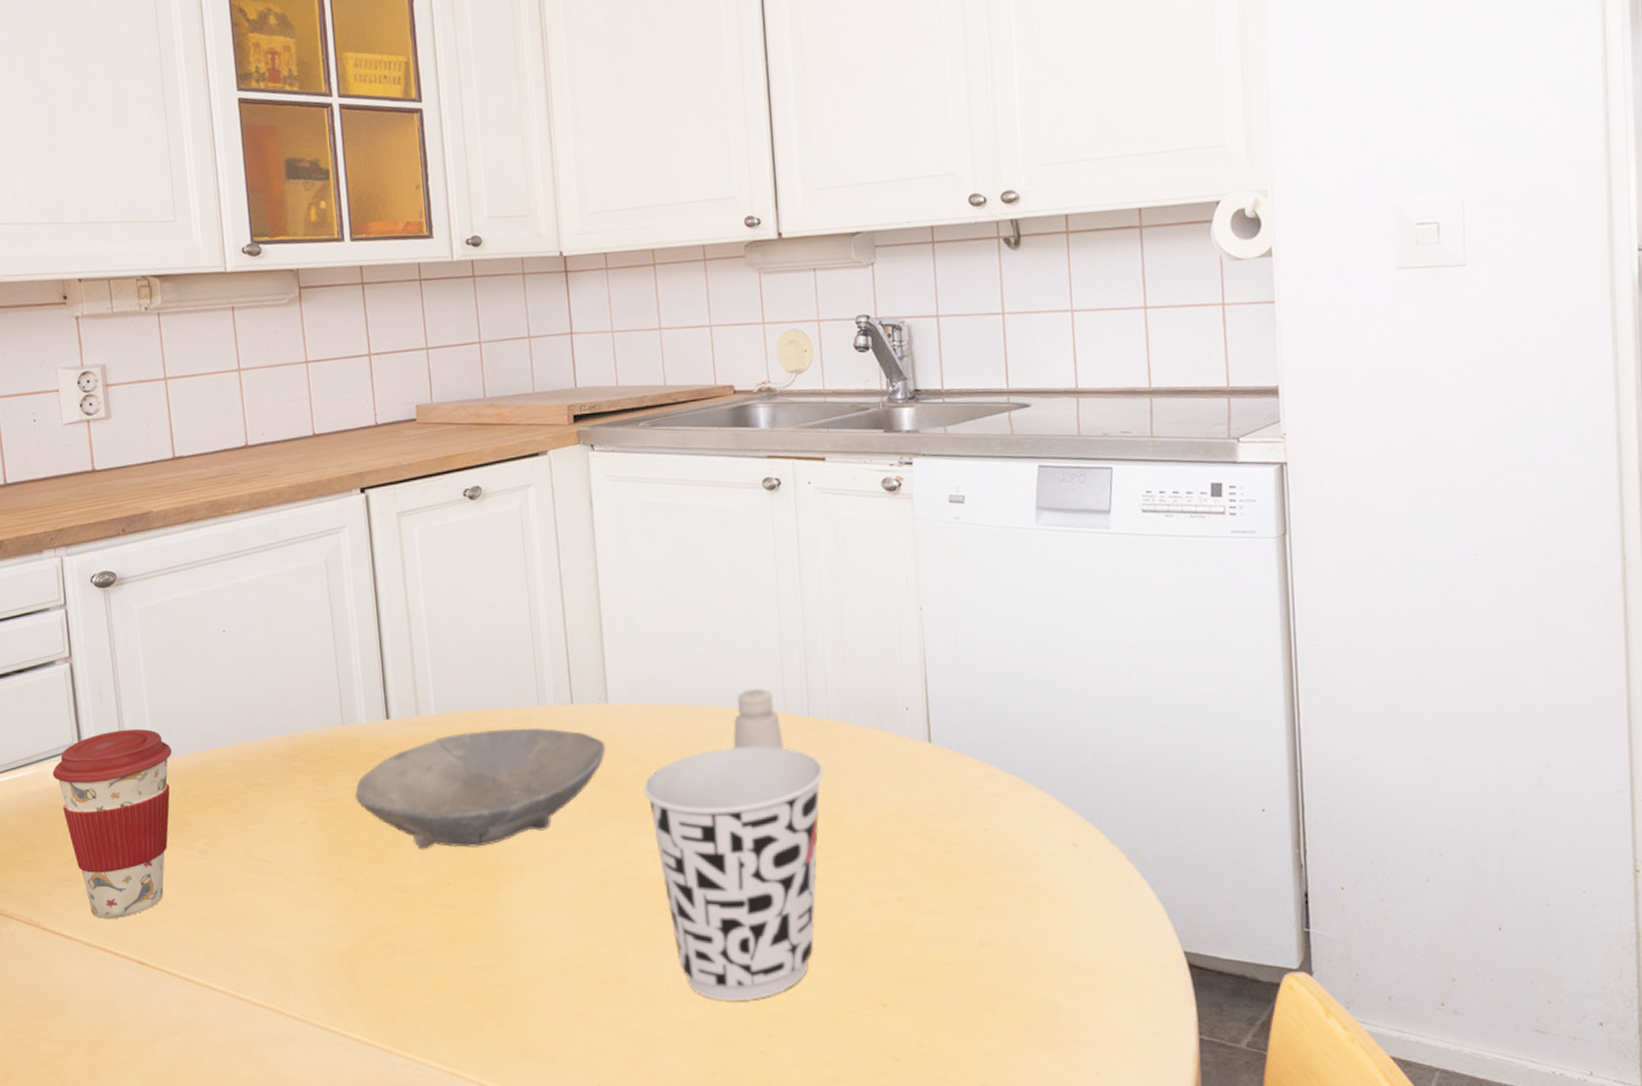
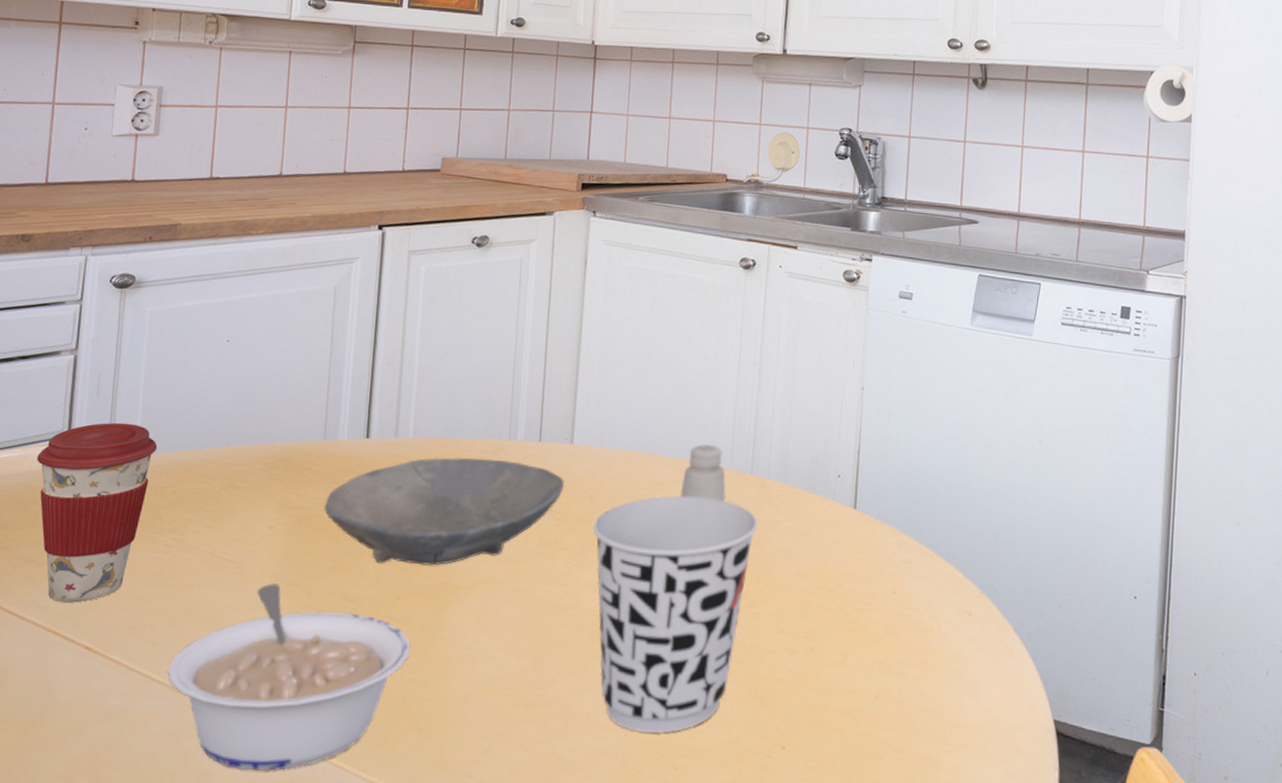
legume: none [225,879,471,1071] -> present [167,582,412,771]

